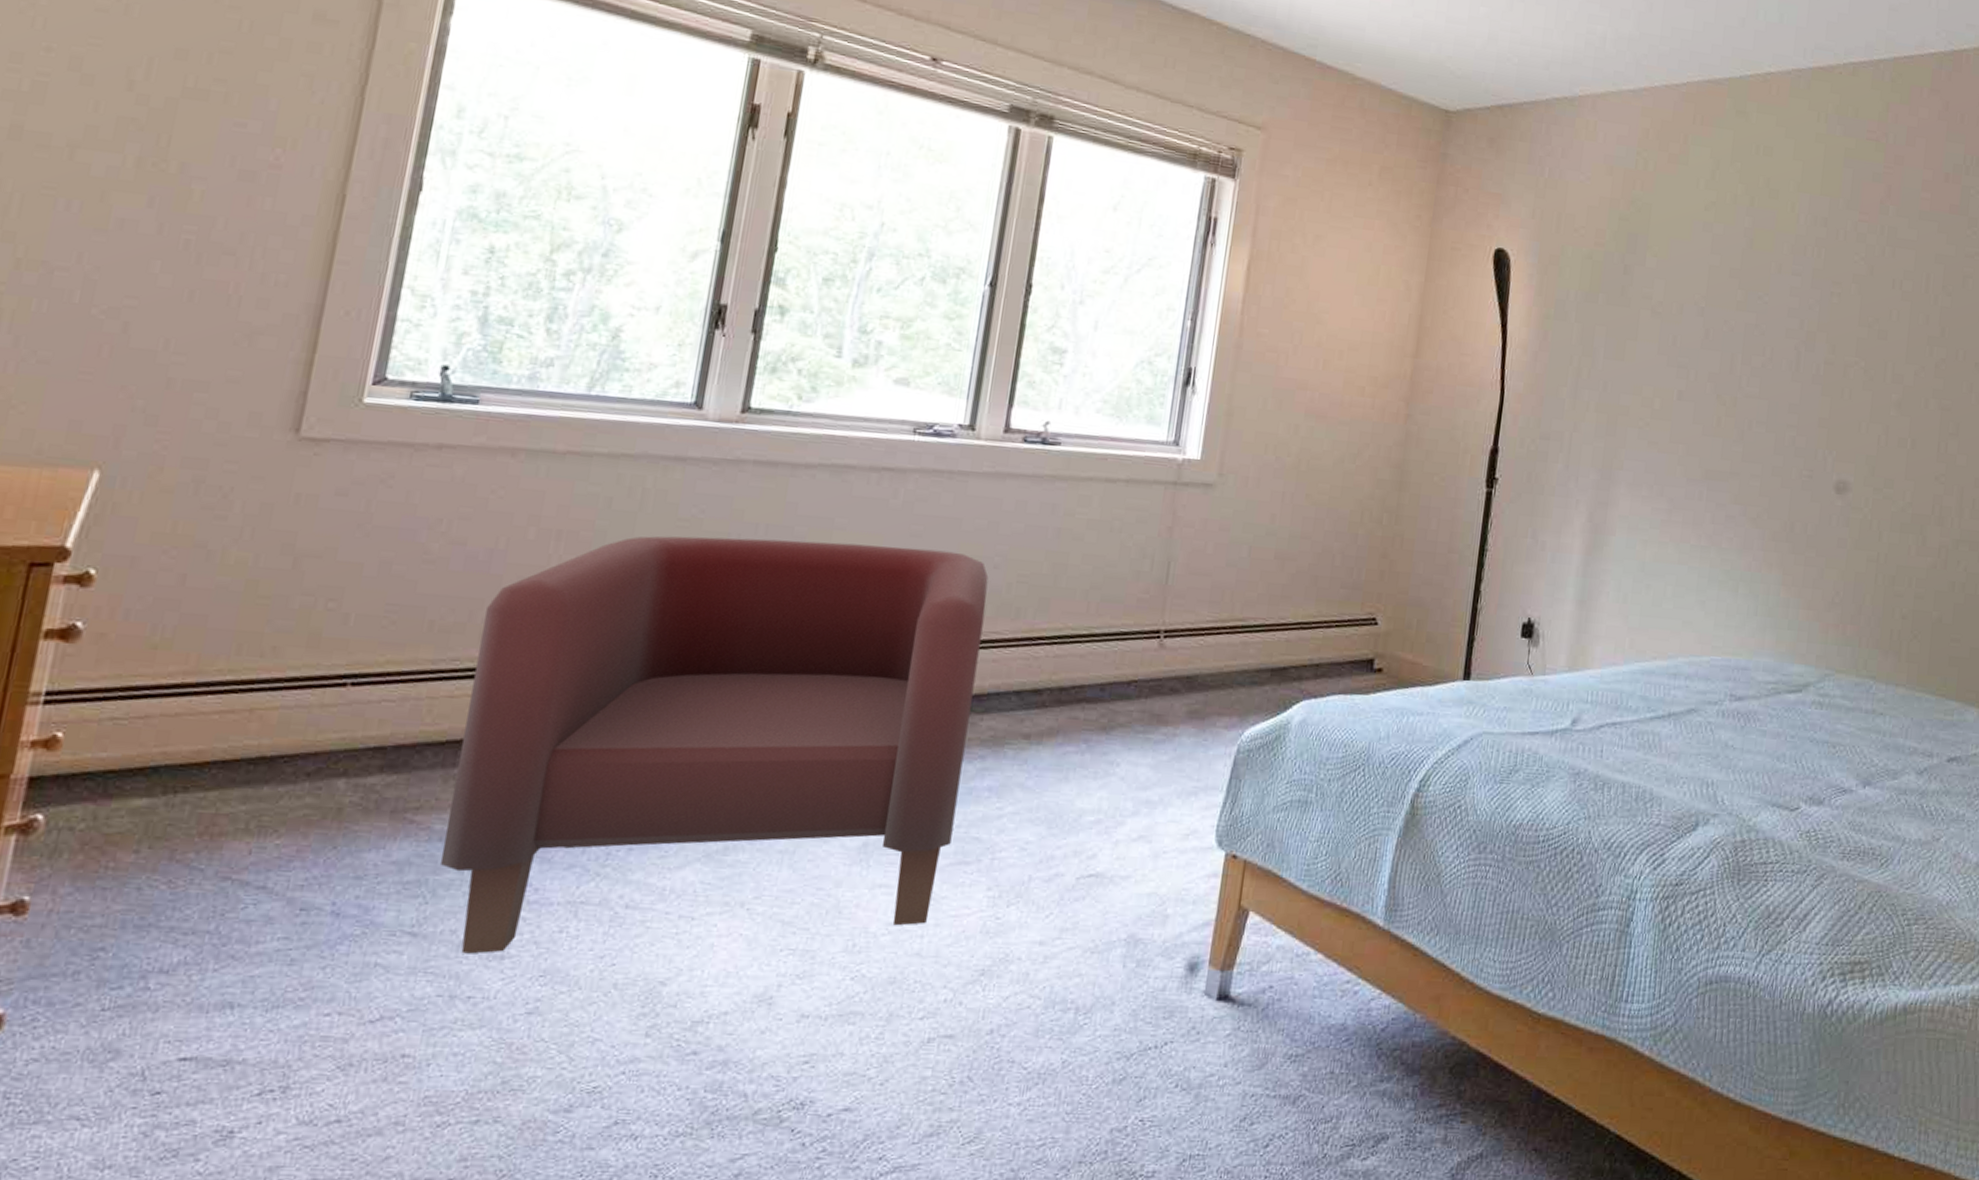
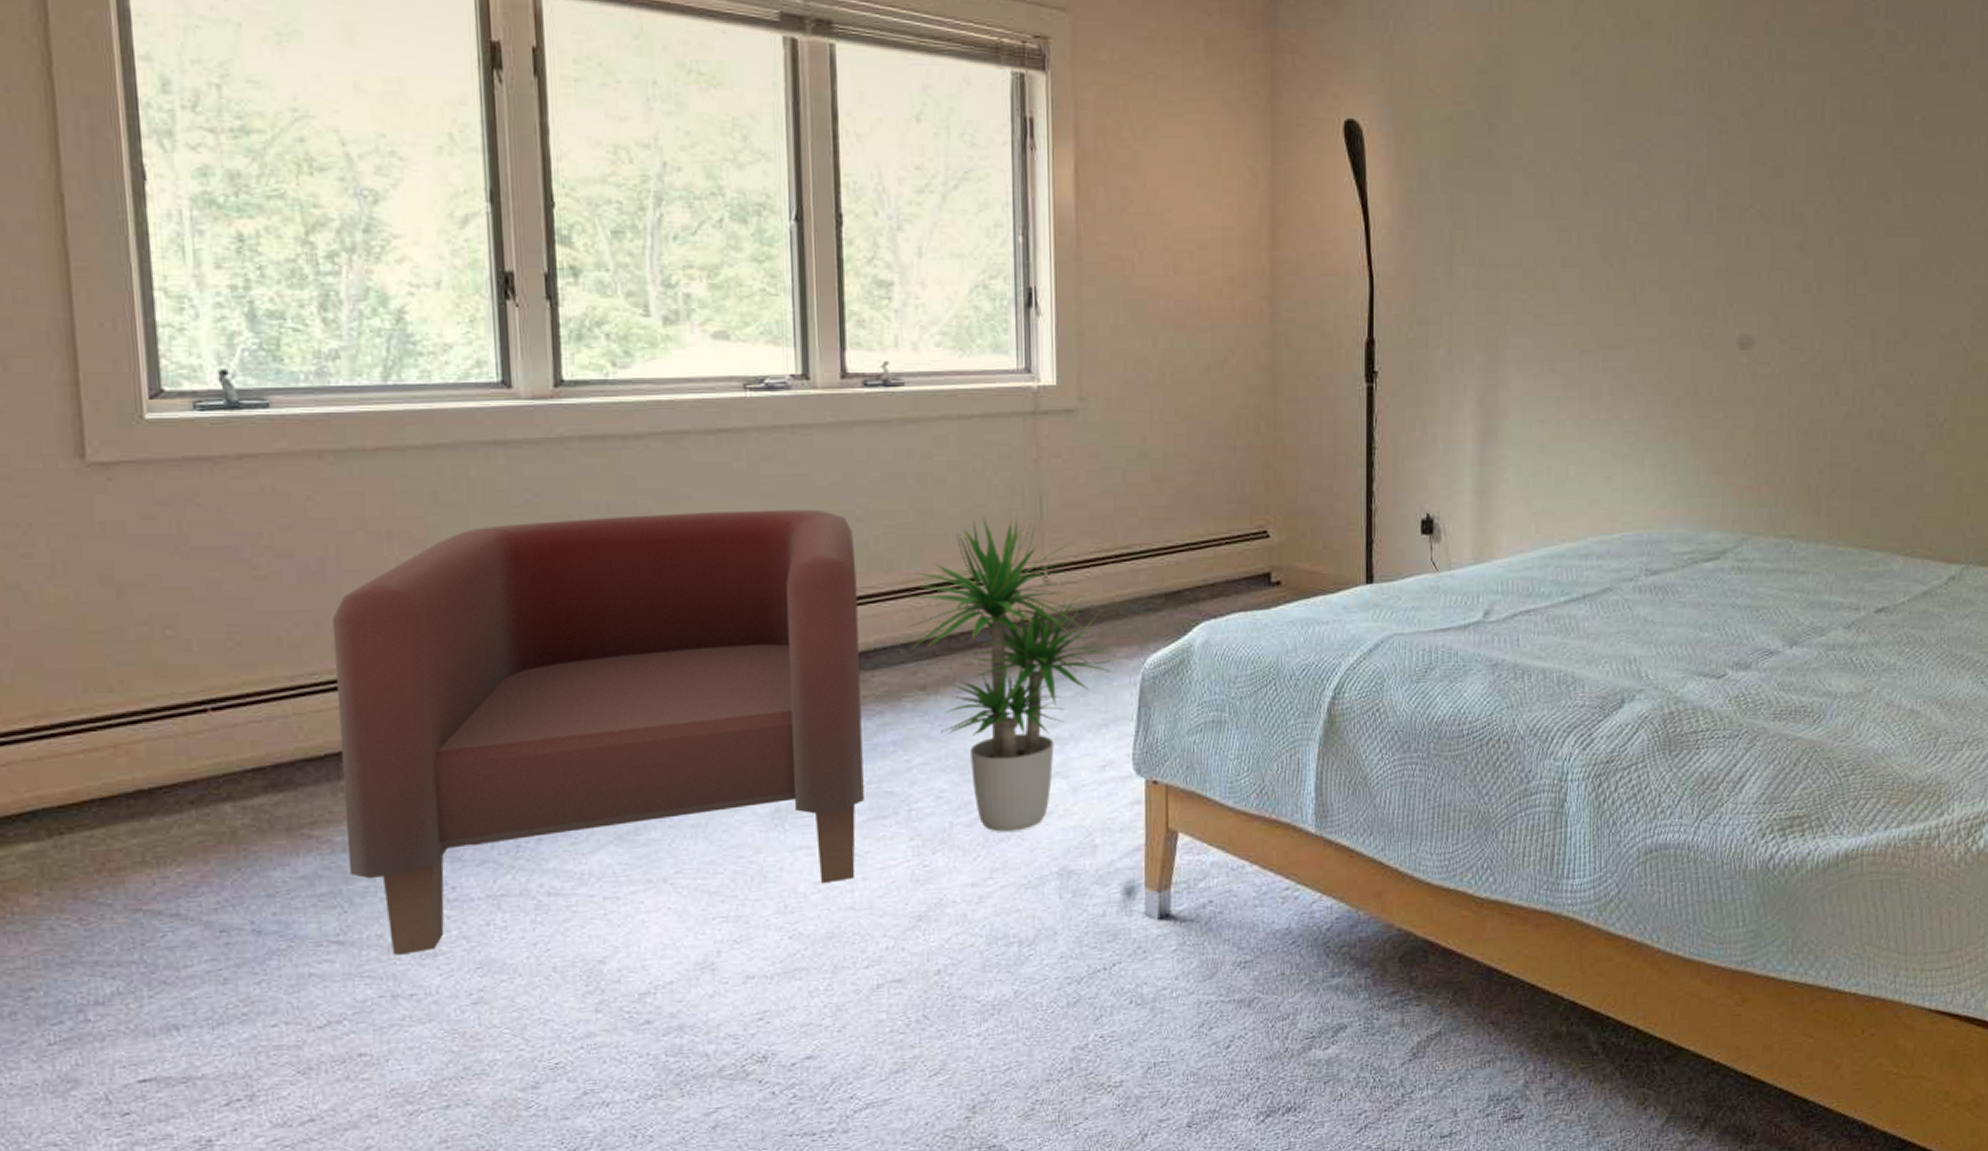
potted plant: none [1023,577,1216,892] -> present [905,515,1116,832]

